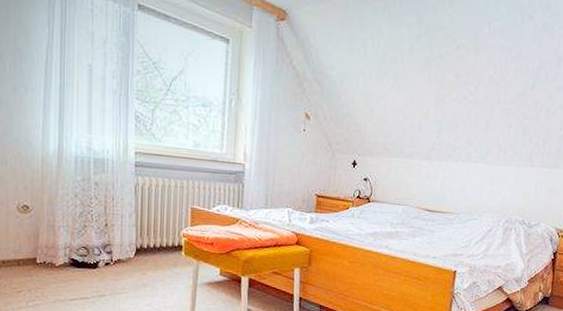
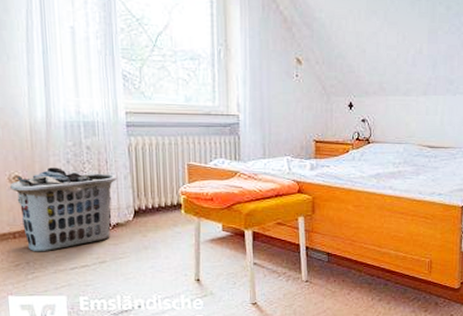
clothes hamper: none [18,199,121,282] -> present [10,167,117,252]

